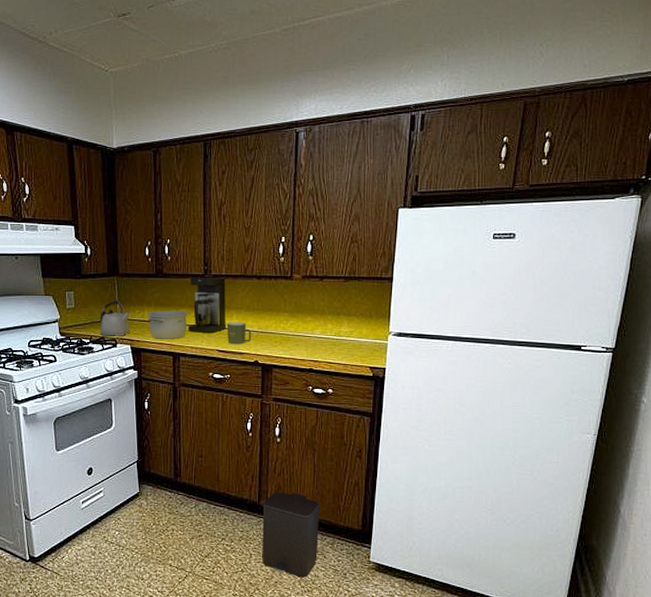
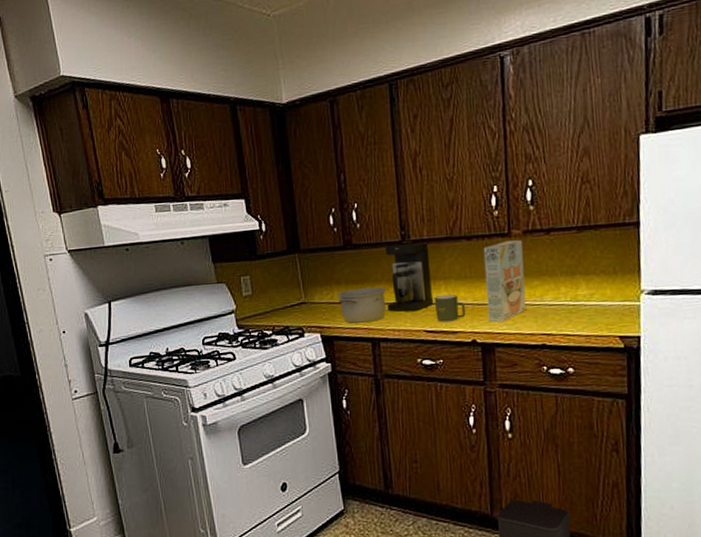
kettle: present [100,300,131,336] -> none [282,281,319,325]
cereal box: none [269,283,302,348] -> present [483,240,527,323]

